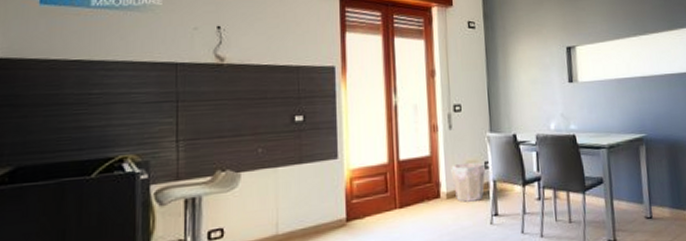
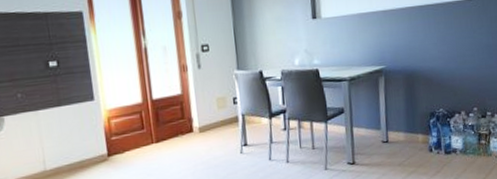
waste bin: present [451,161,486,202] -> none [201,98,235,135]

